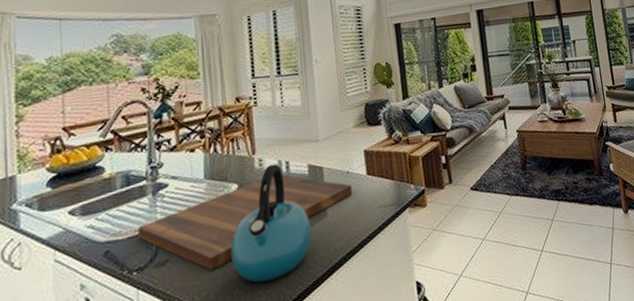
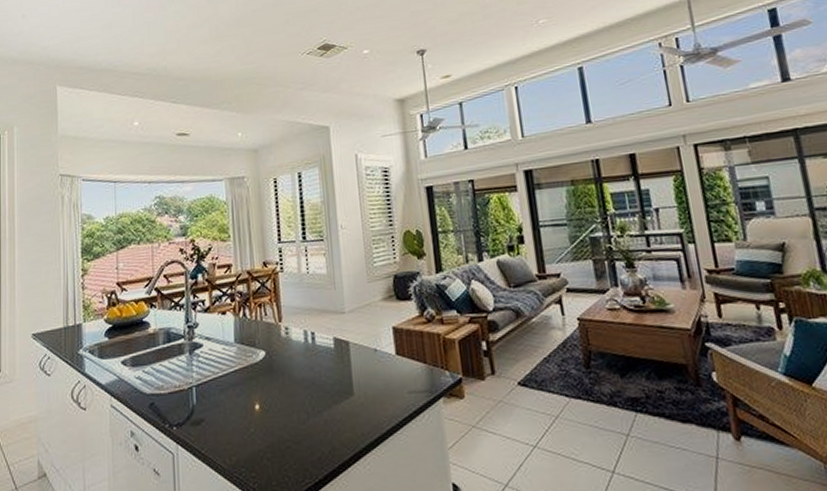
cutting board: present [138,174,353,271] -> none [177,345,381,436]
kettle: present [230,163,312,283] -> none [258,333,338,456]

